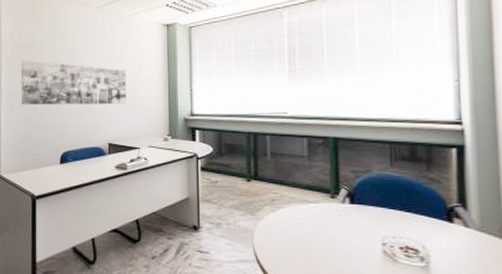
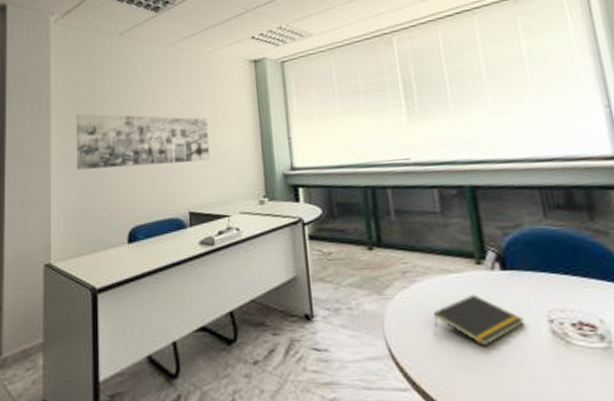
notepad: none [292,220,363,259] -> present [434,294,524,347]

